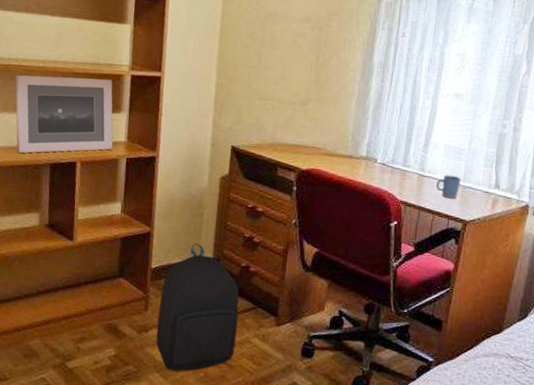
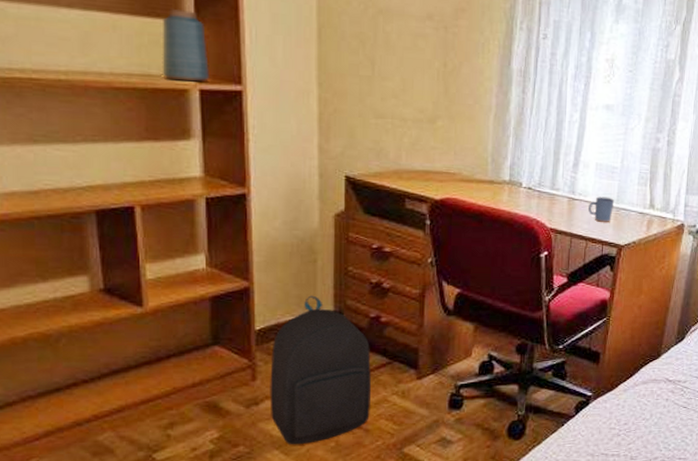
picture frame: present [15,75,113,154] -> none [24,91,185,200]
vase: none [106,15,140,70] -> present [162,8,211,82]

